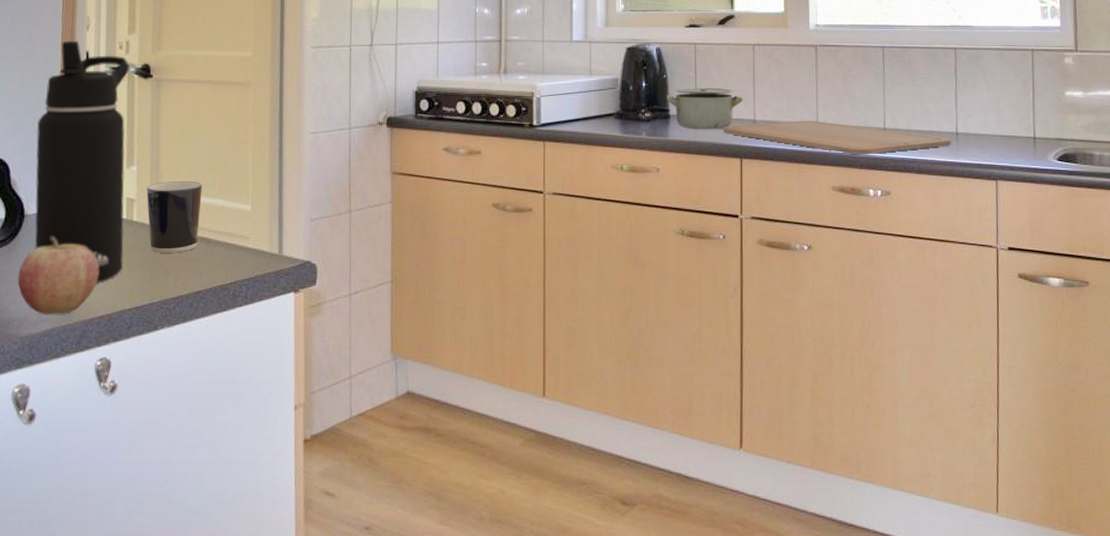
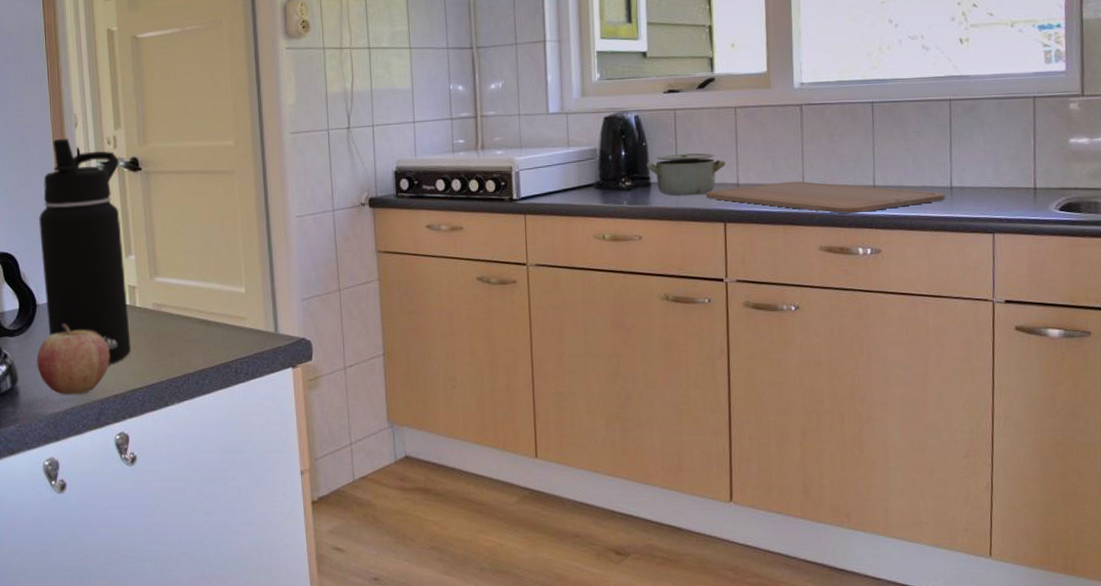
mug: present [146,180,202,253] -> none [146,267,199,336]

